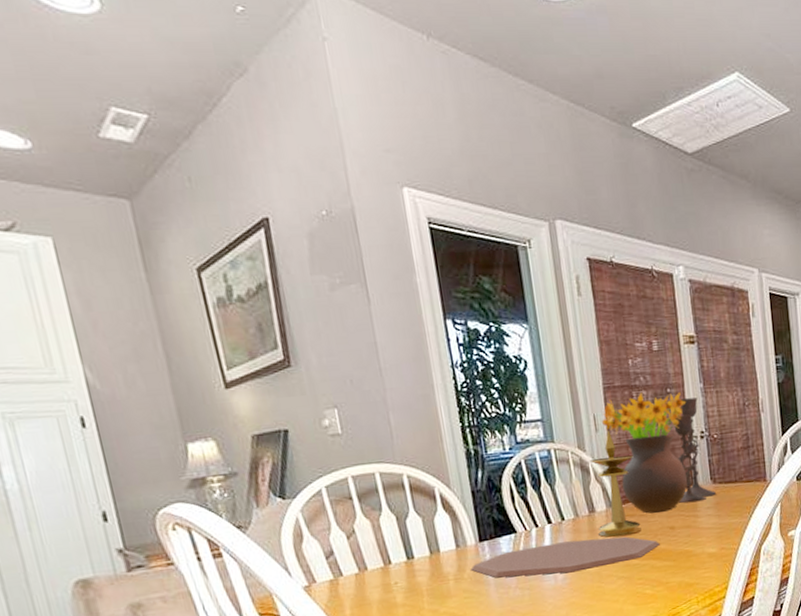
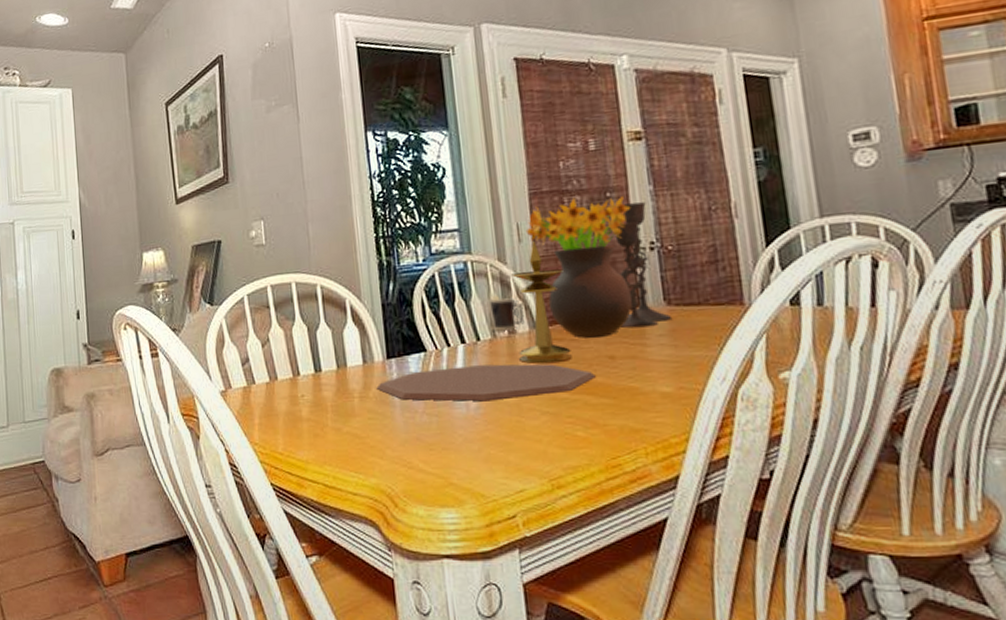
mug: none [571,481,602,511] -> present [488,297,524,331]

